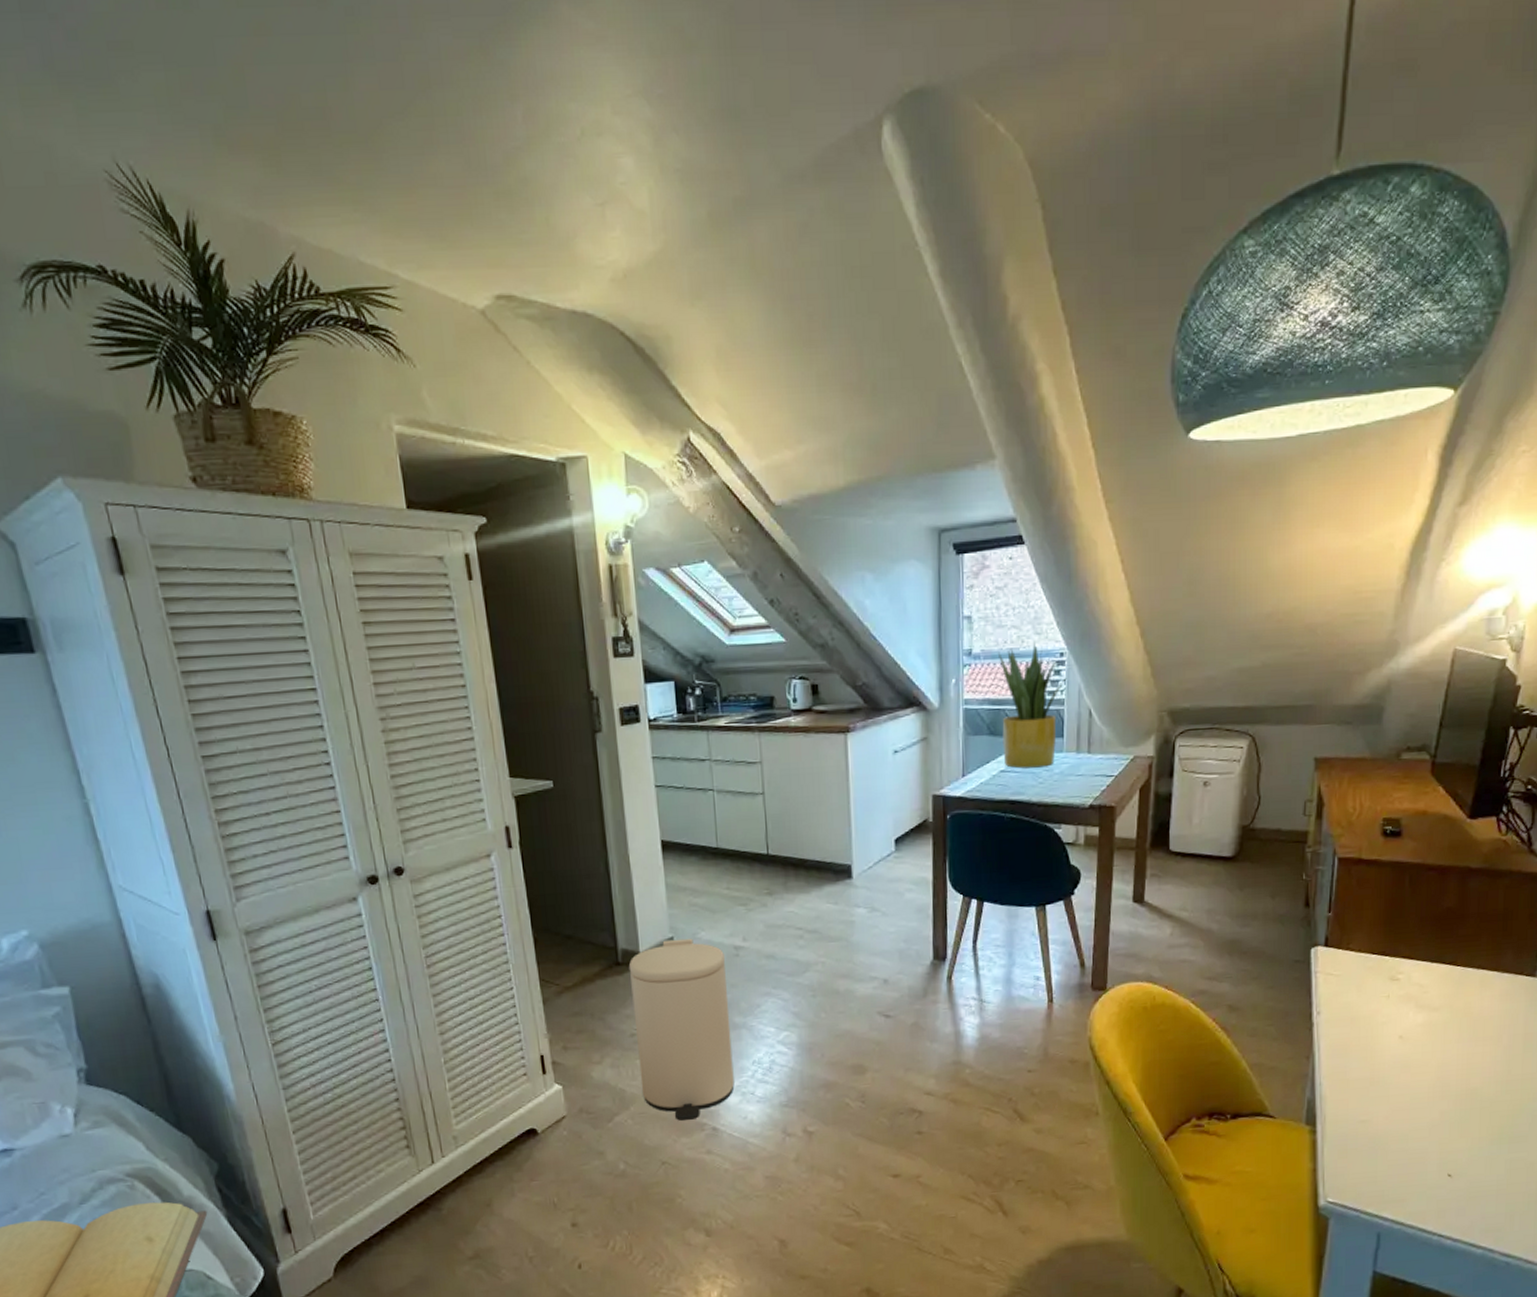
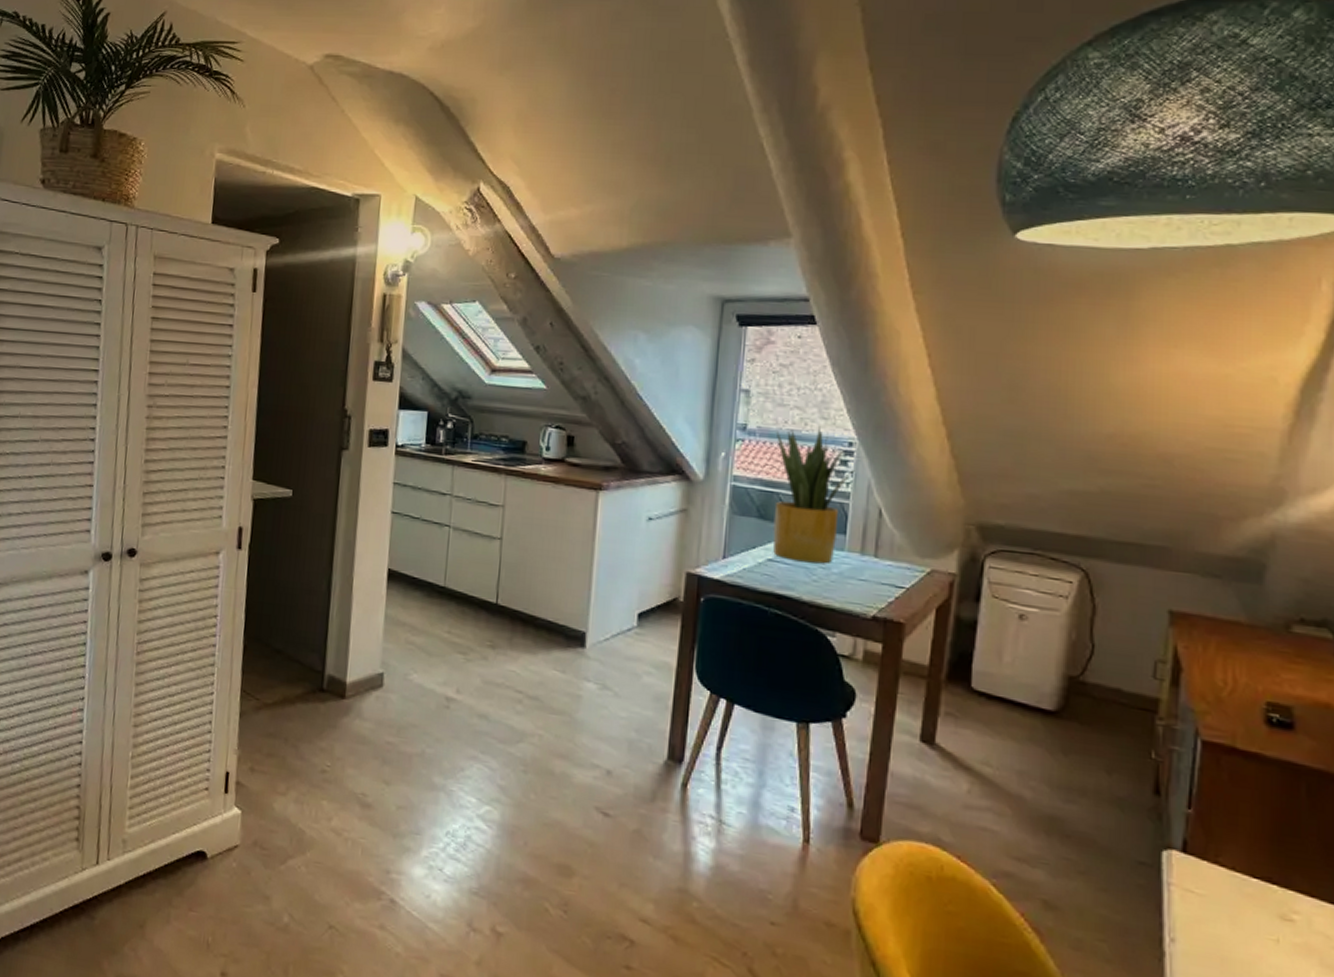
pedal bin: present [628,938,734,1121] -> none [322,674,434,884]

